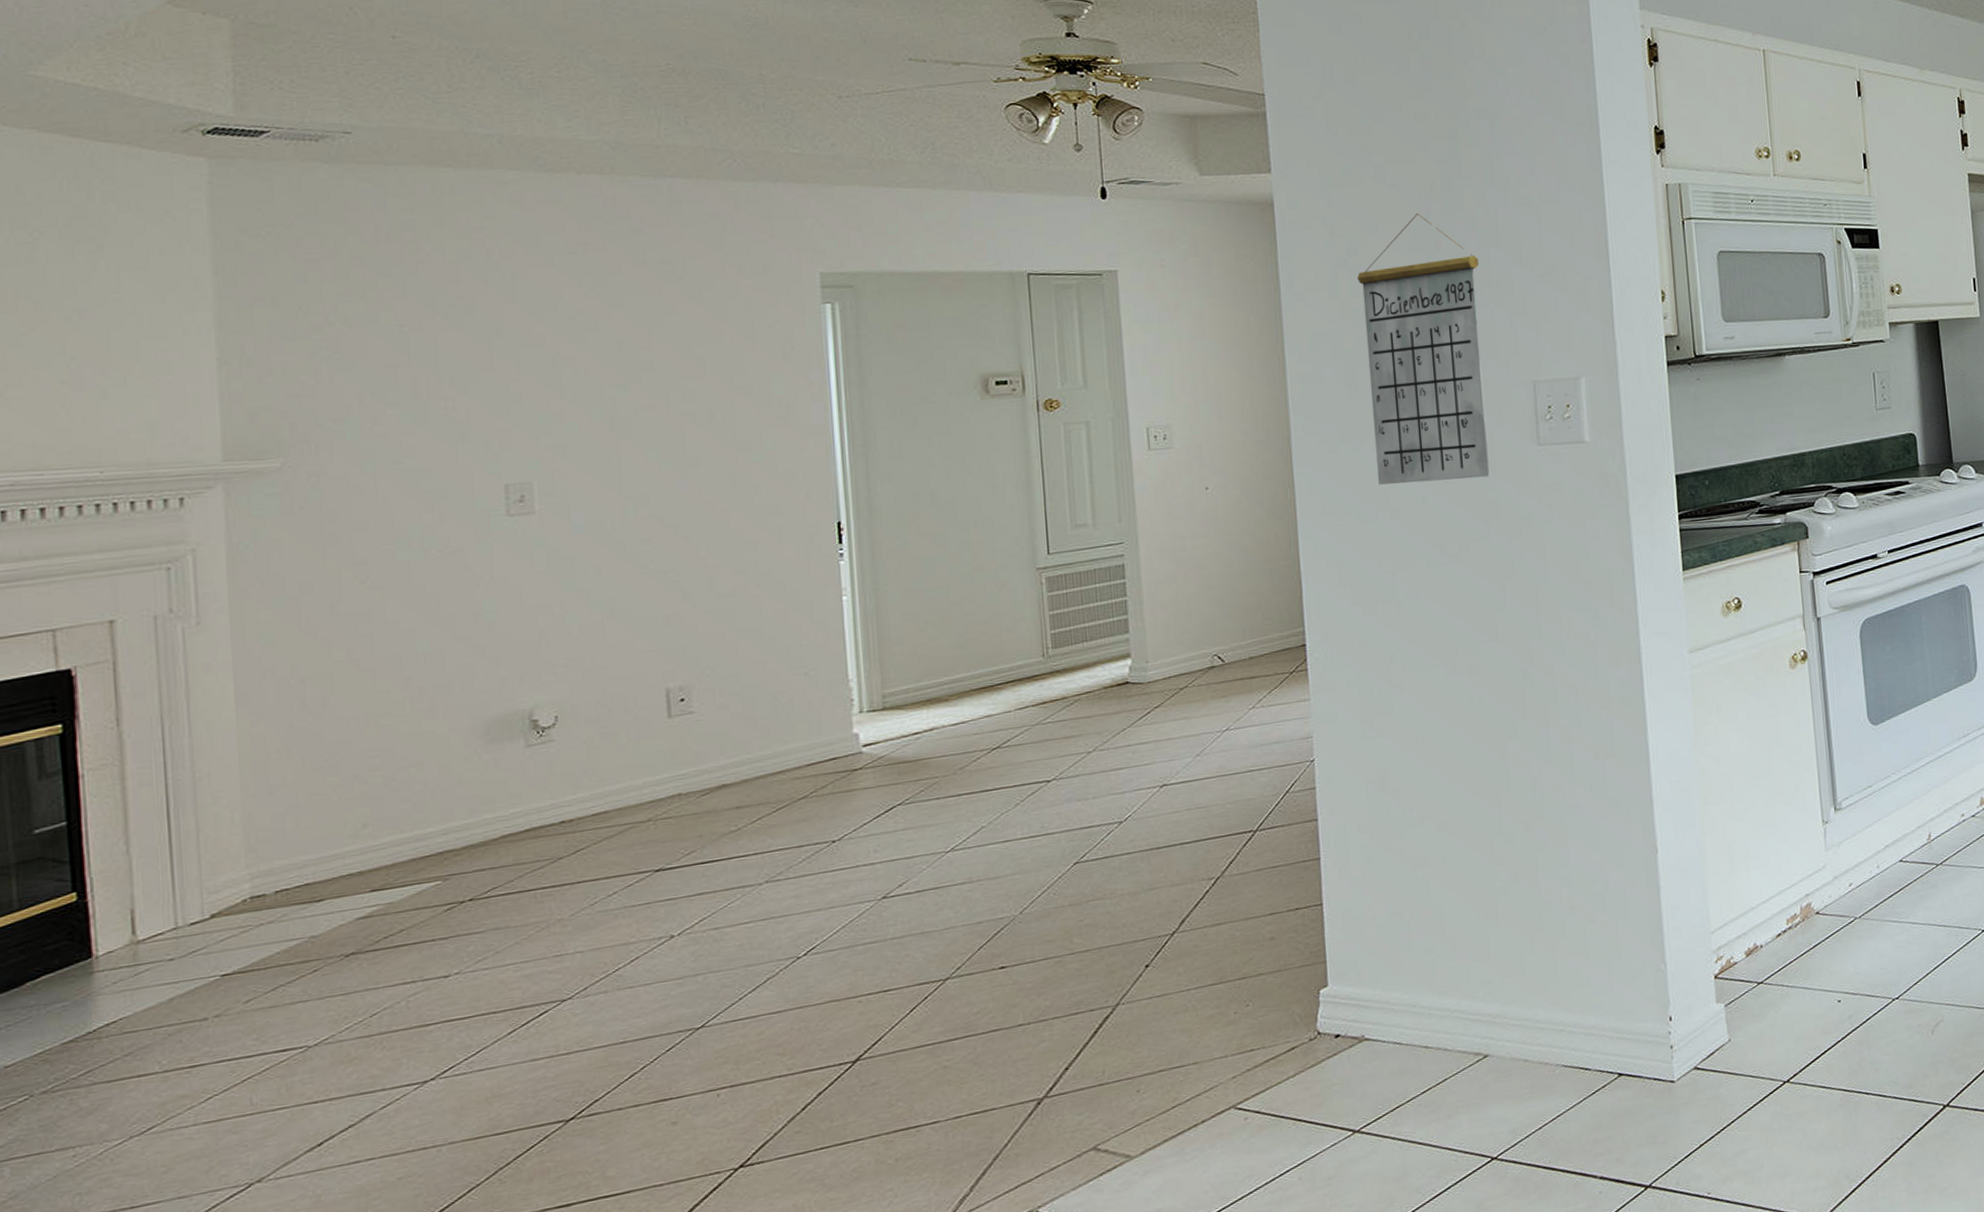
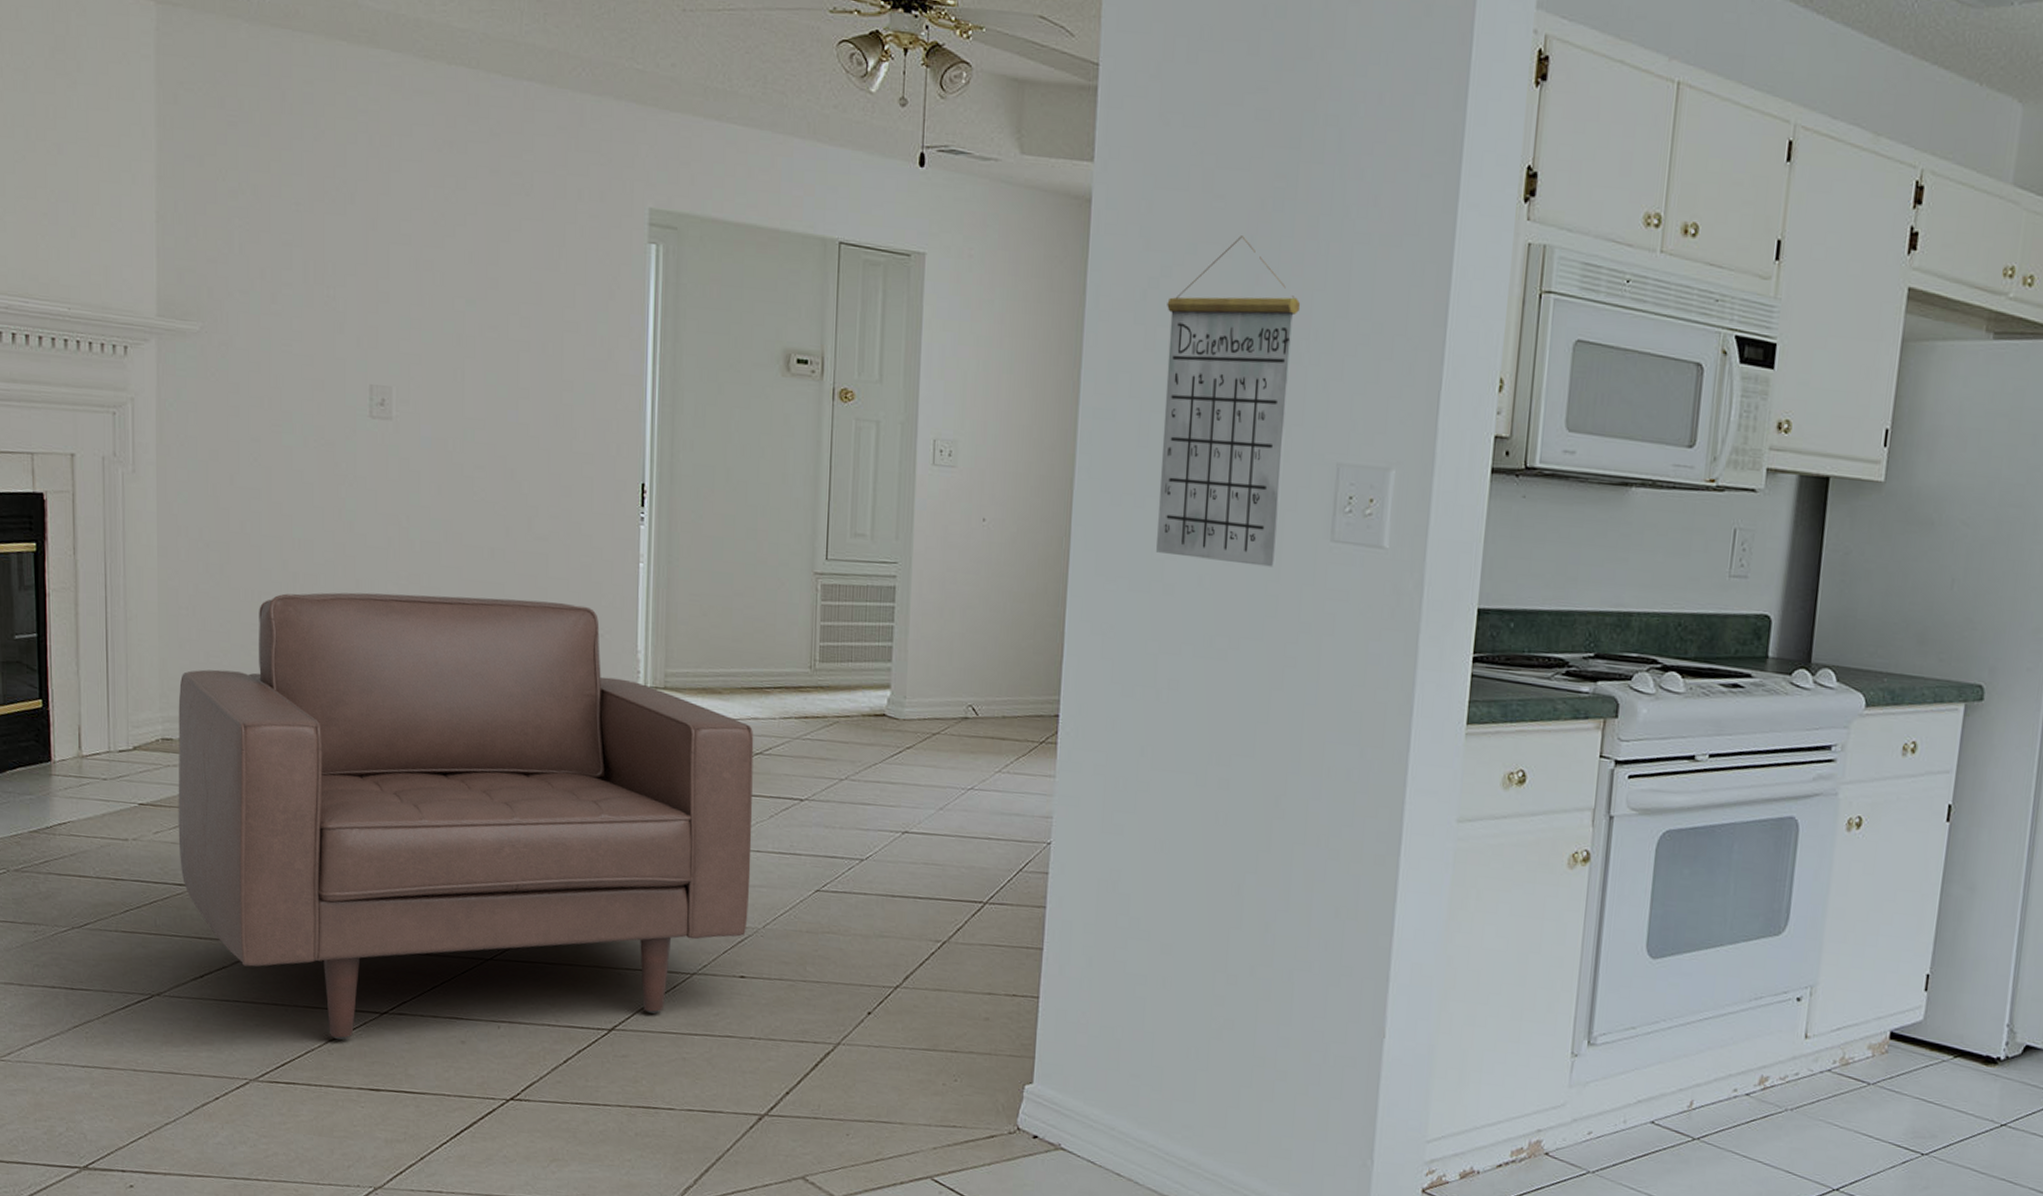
chair: none [271,649,1003,1165] -> present [178,592,754,1040]

